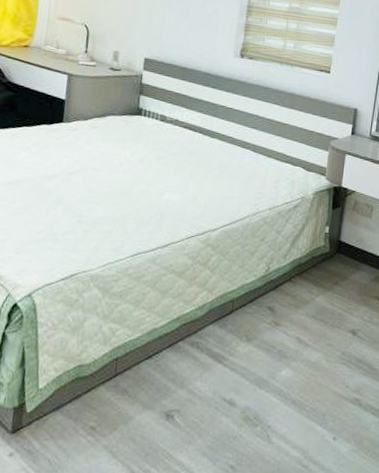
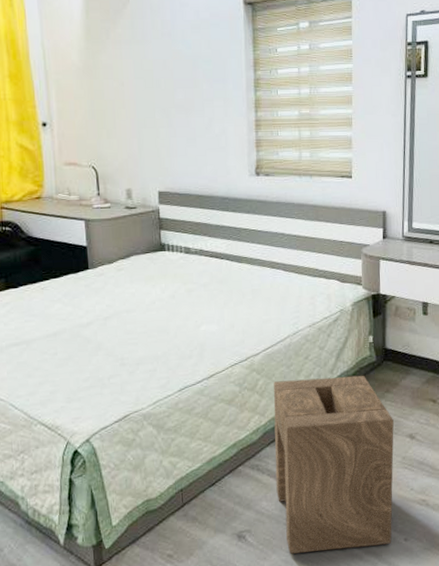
stool: none [212,259,338,441] -> present [273,375,394,554]

